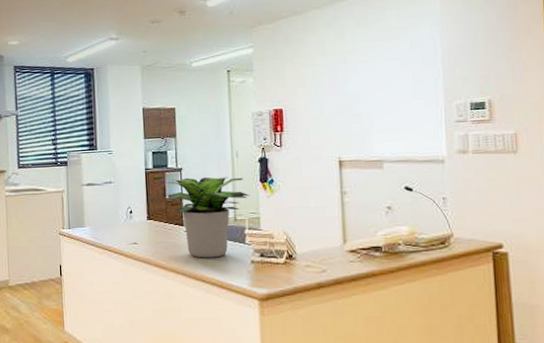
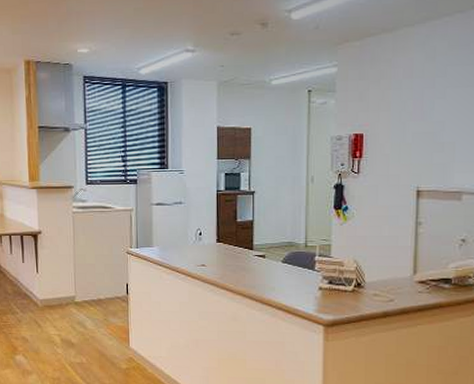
potted plant: present [165,177,251,258] -> none [235,201,323,283]

